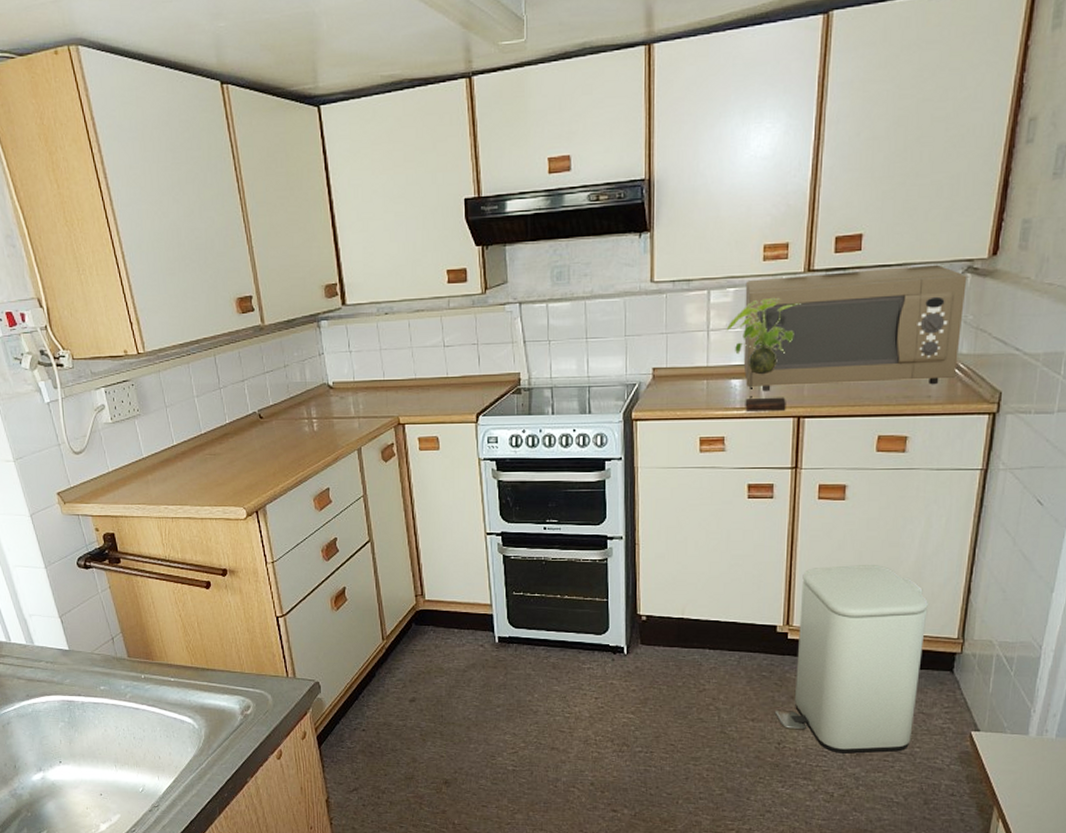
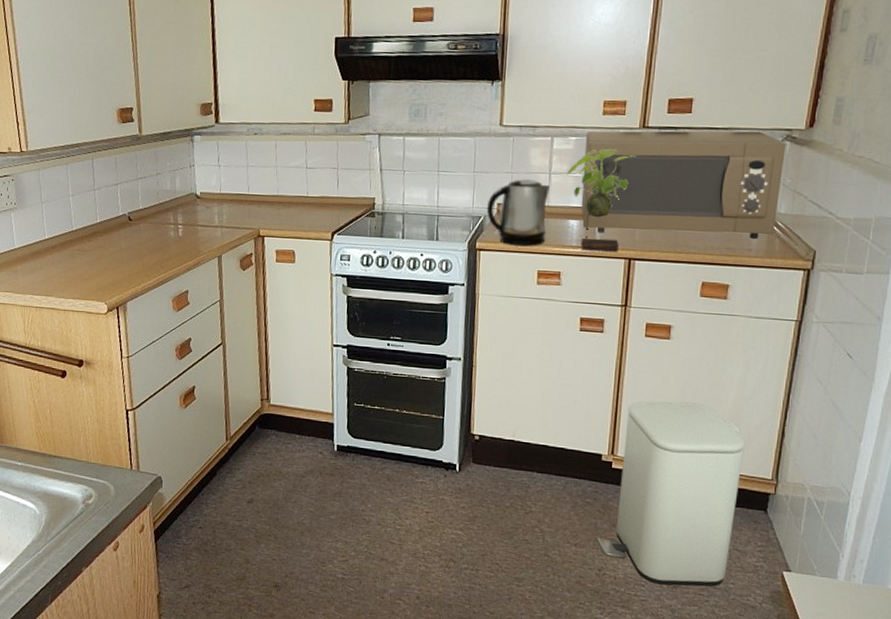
kettle: none [641,338,708,414] -> present [486,178,550,248]

